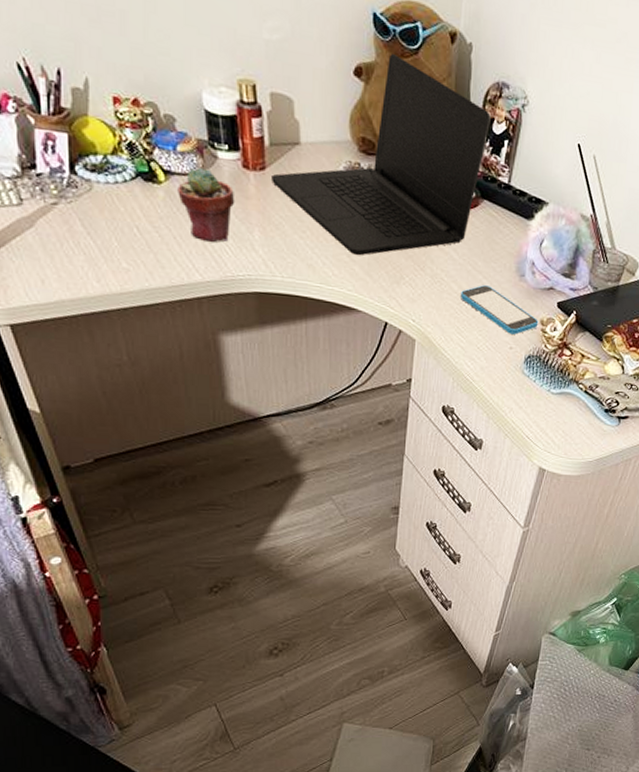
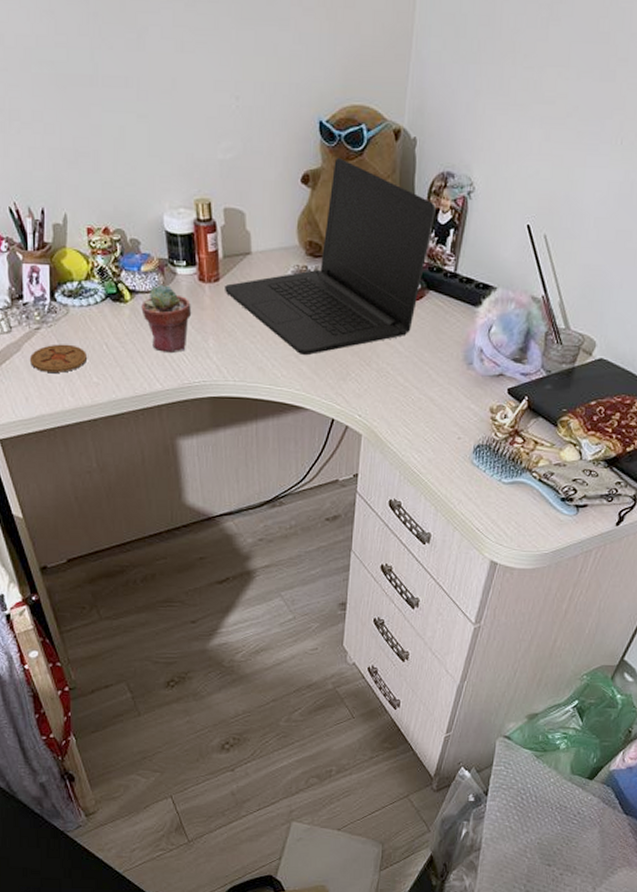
coaster: none [45,222,116,255] -> present [29,344,88,373]
smartphone: present [461,285,539,335] -> none [407,376,488,424]

